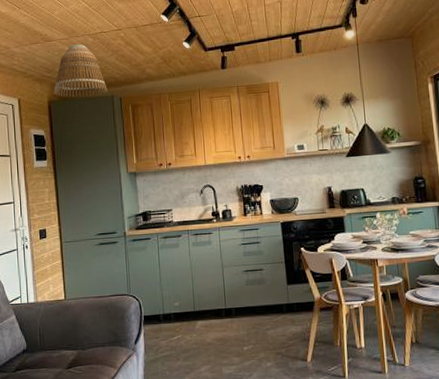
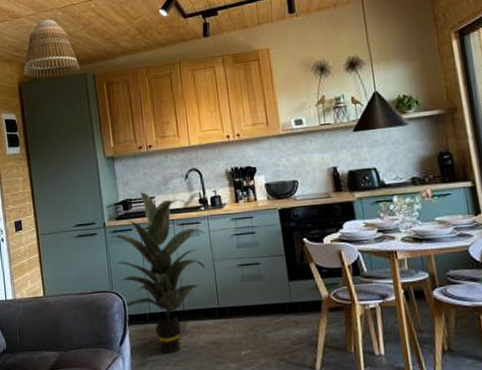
indoor plant: none [130,205,217,350] -> present [111,192,206,354]

